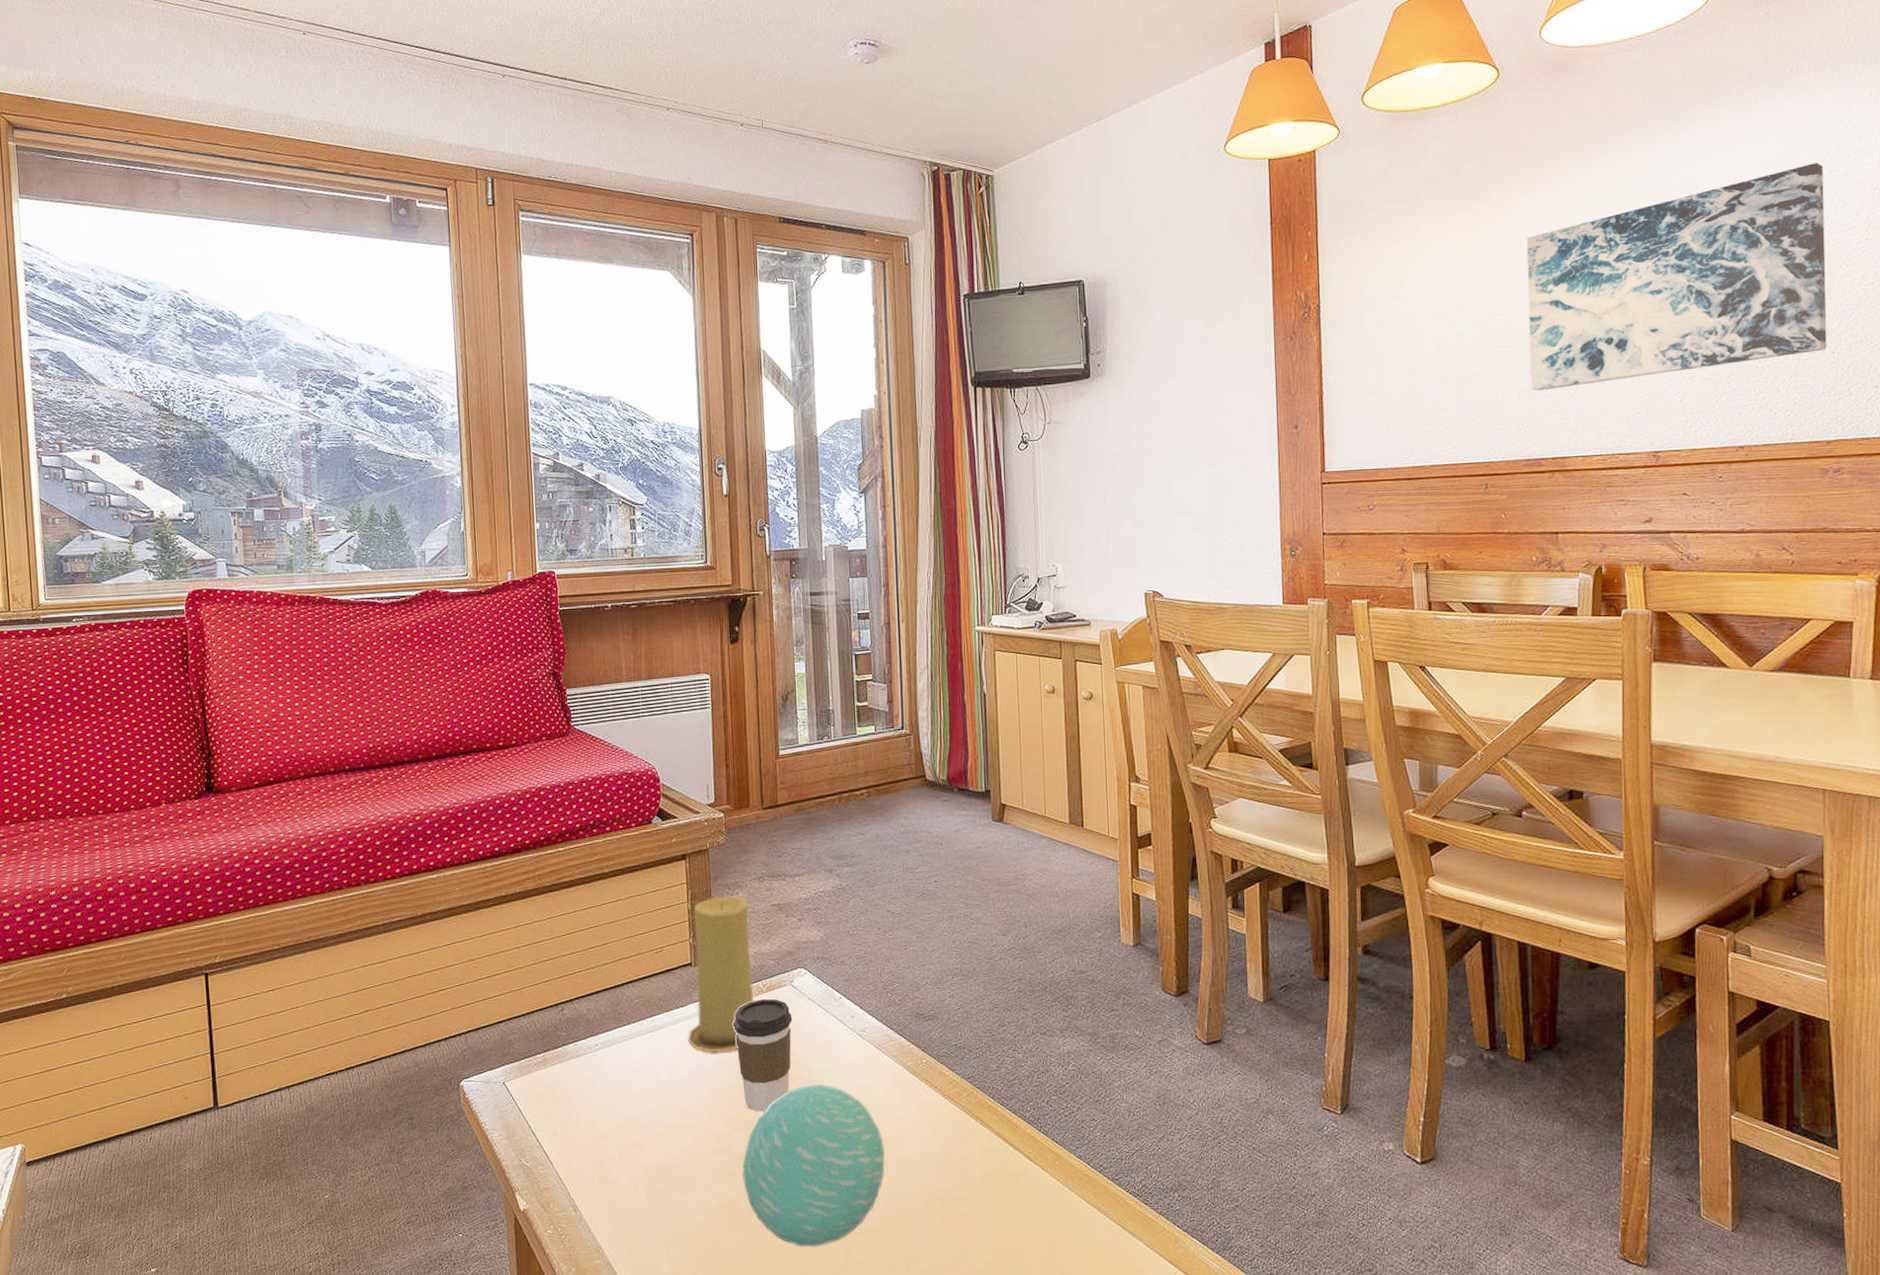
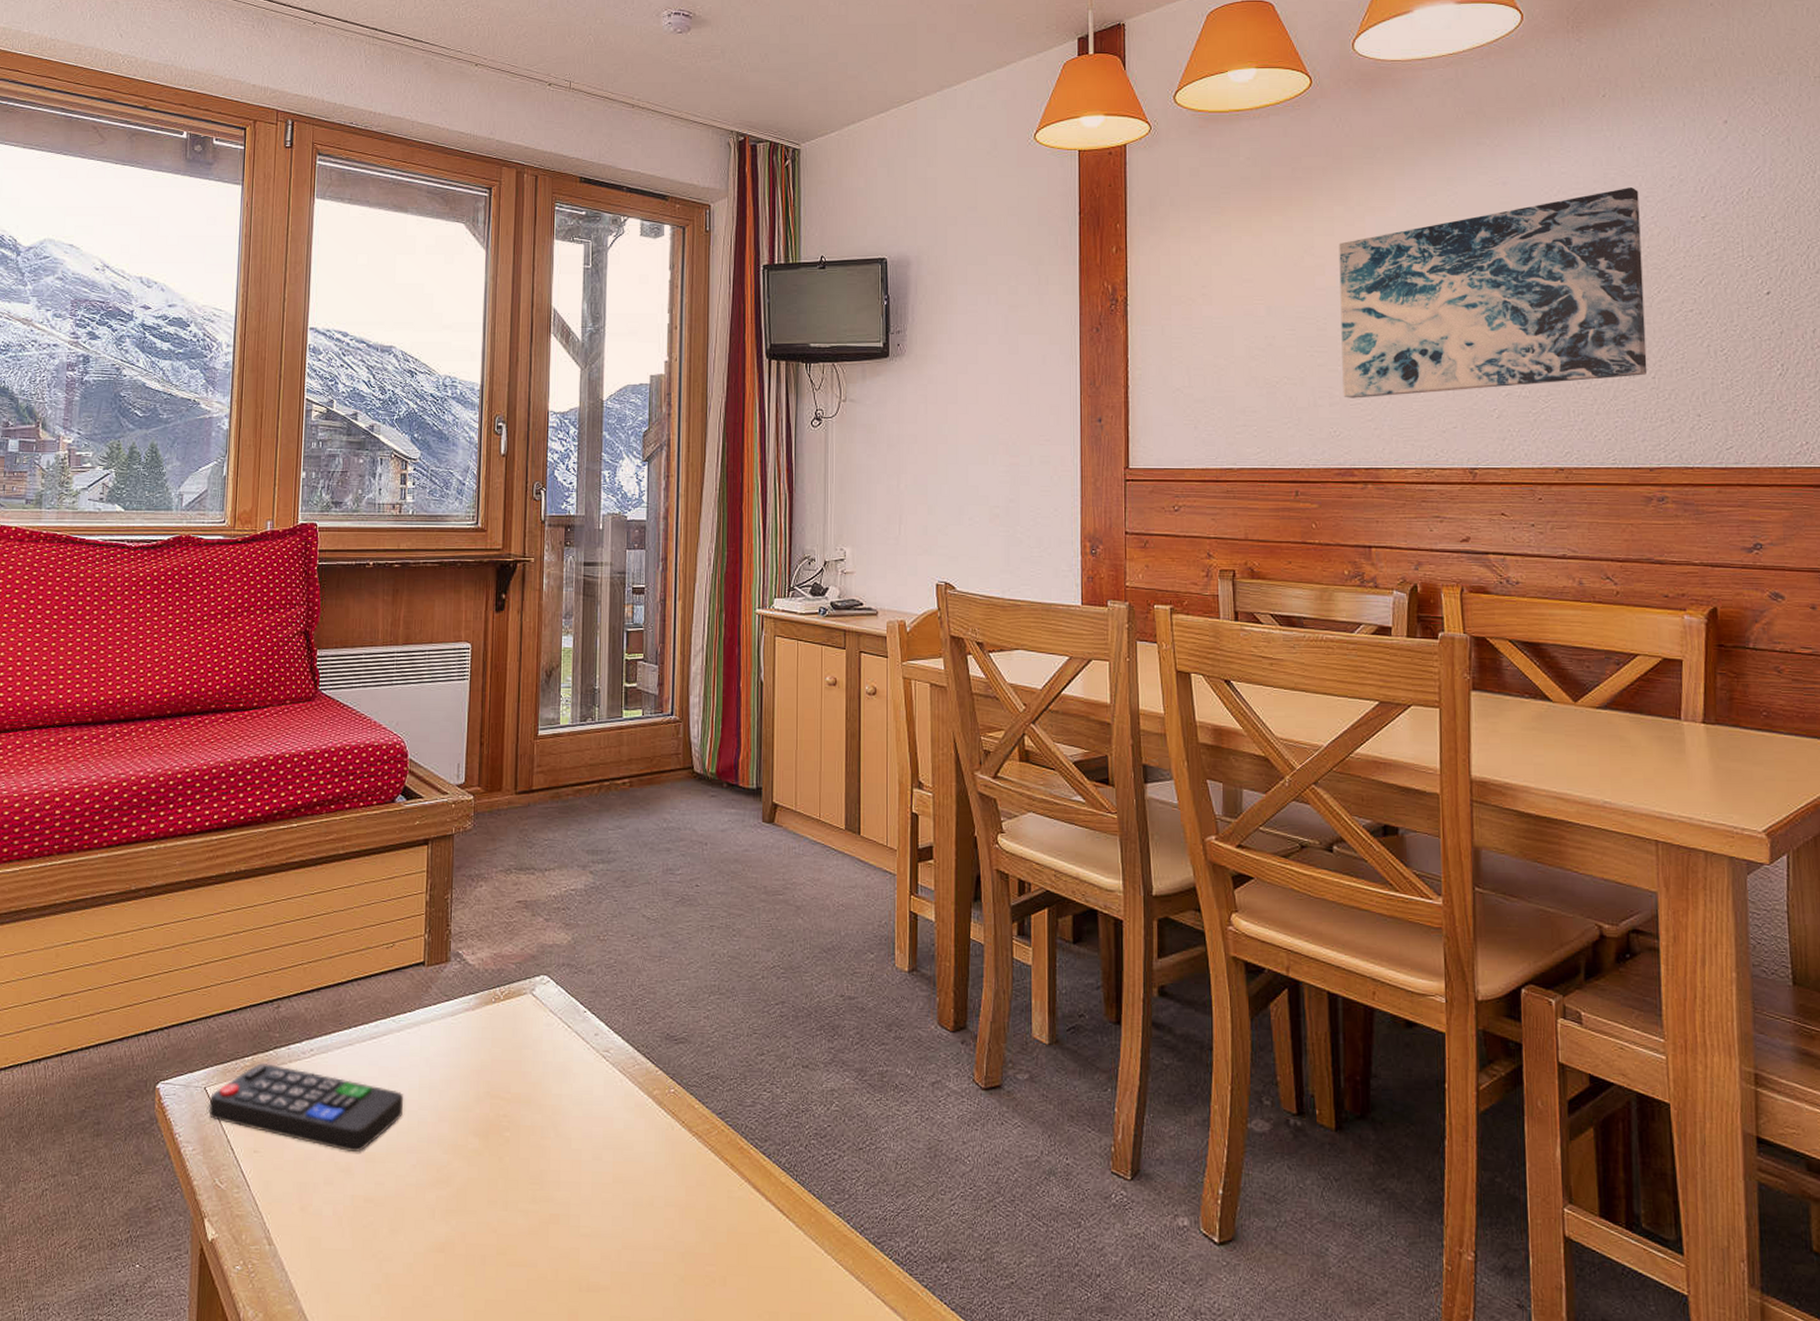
remote control: none [509,1059,683,1129] -> present [209,1063,403,1152]
candle: present [688,896,754,1052] -> none [413,888,492,1066]
coffee cup: present [733,999,792,1112] -> none [465,1008,530,1139]
decorative ball: present [742,1084,886,1247] -> none [461,1110,622,1304]

